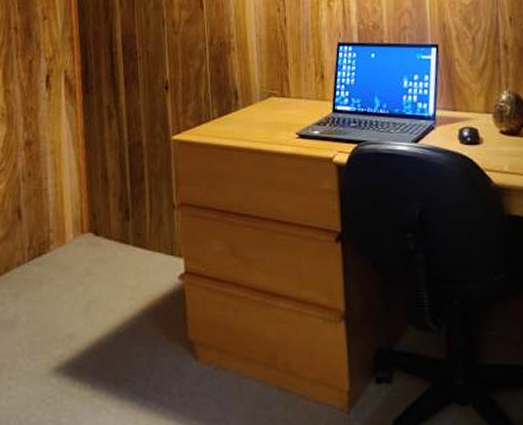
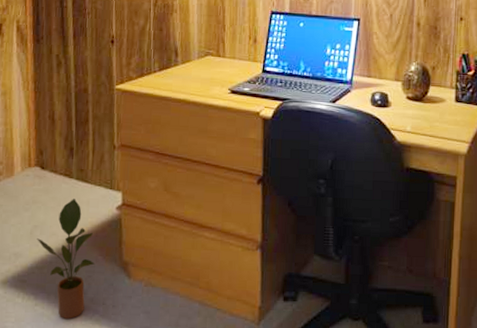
potted plant: none [92,268,157,411] -> present [37,199,94,319]

